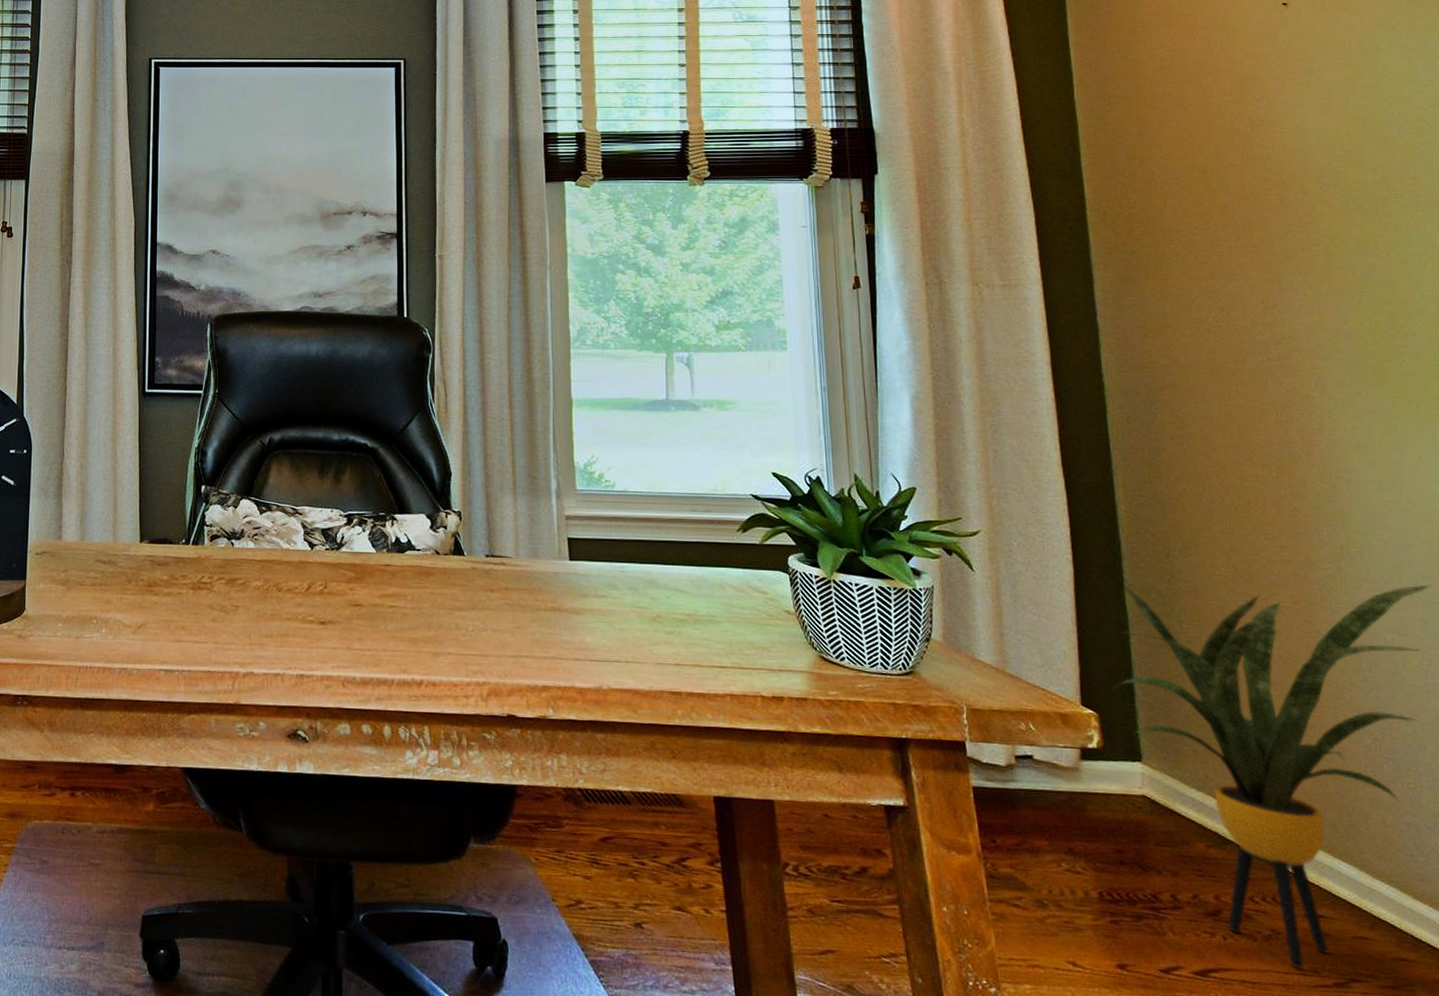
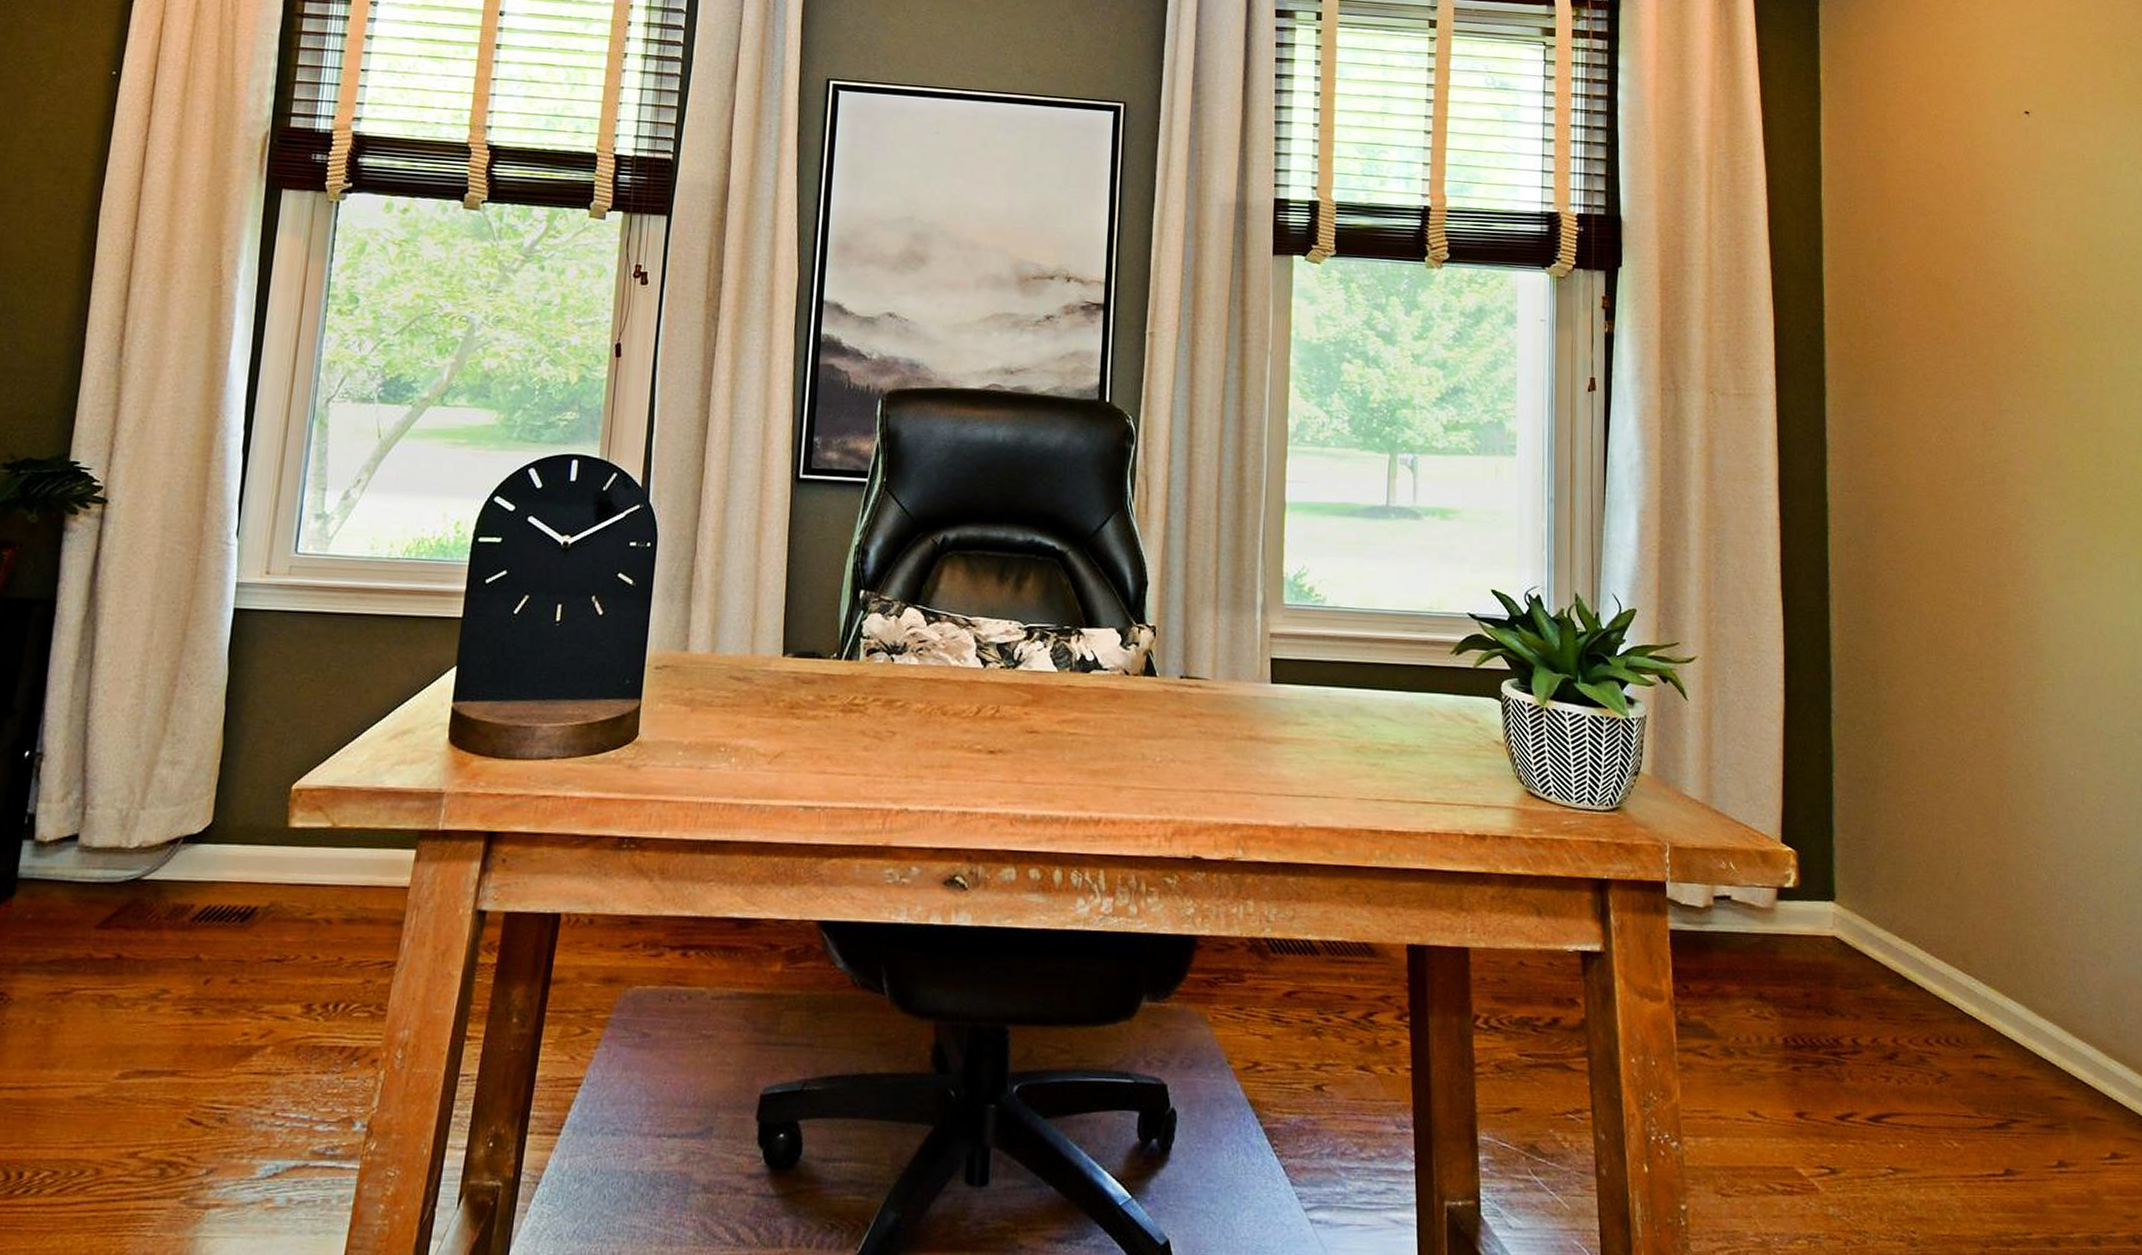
house plant: present [1112,584,1432,969] -> none [1812,716,2114,1111]

